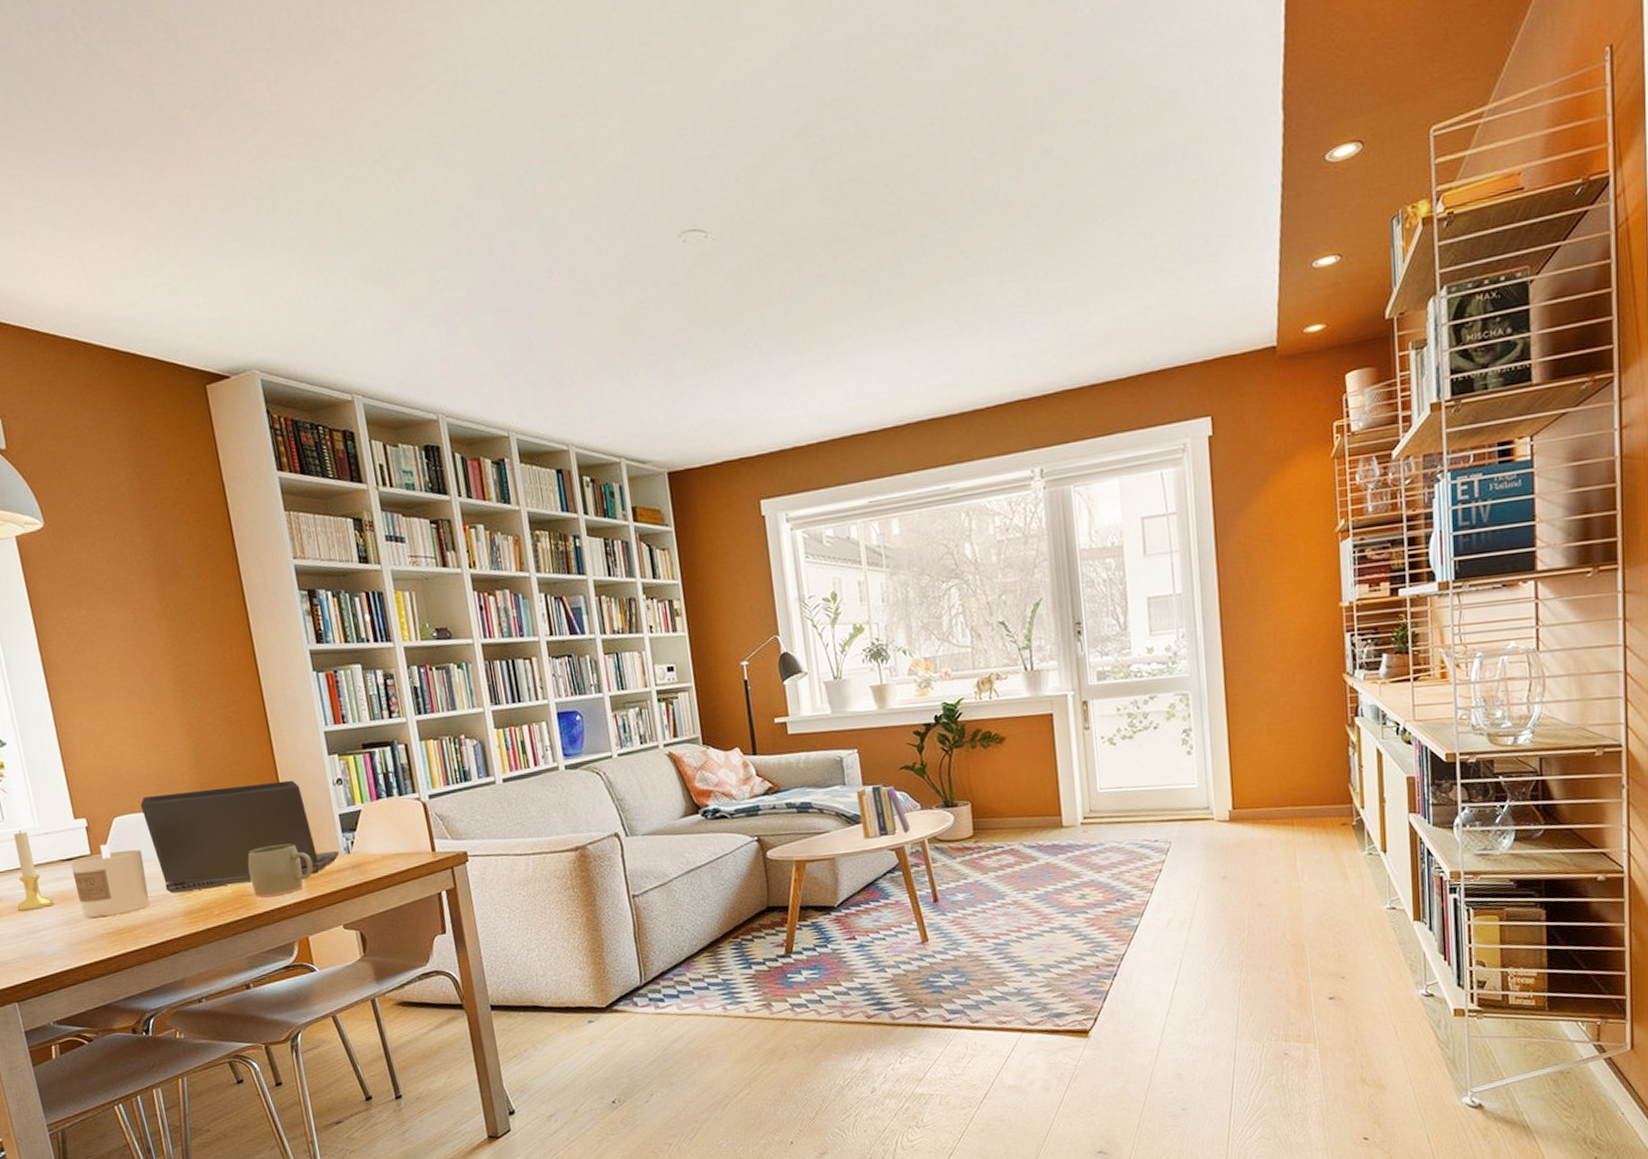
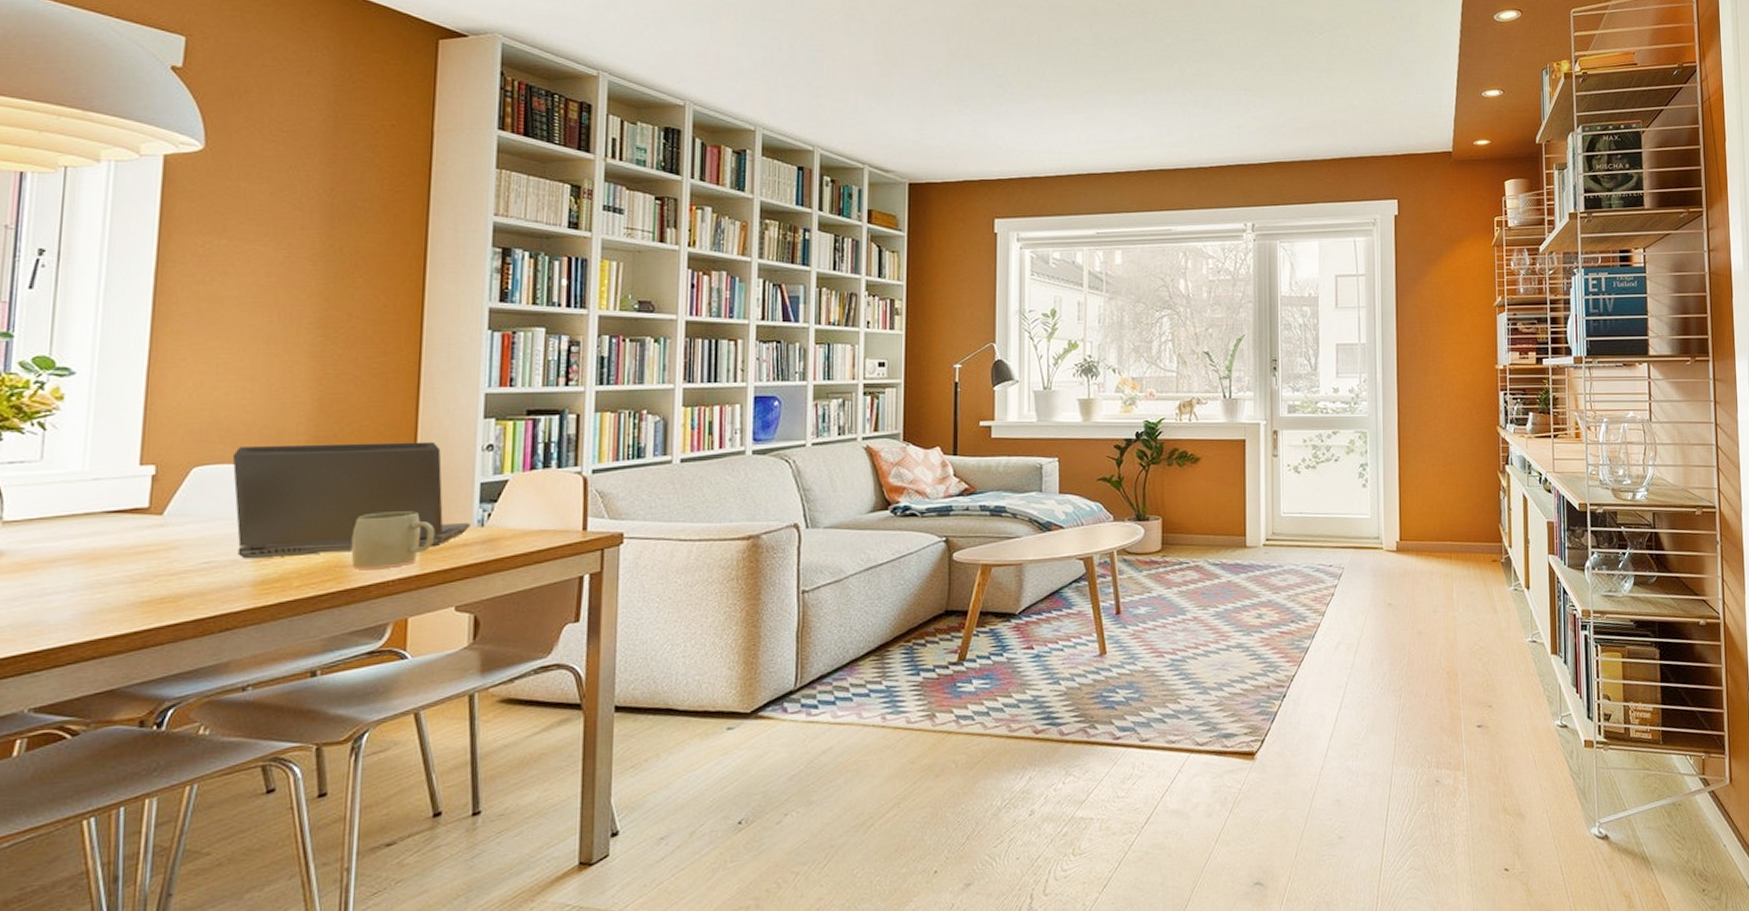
candle holder: present [13,831,54,911] -> none [24,474,78,569]
candle: present [70,843,150,918] -> none [115,496,218,583]
books: present [855,783,910,839] -> none [1051,493,1101,547]

